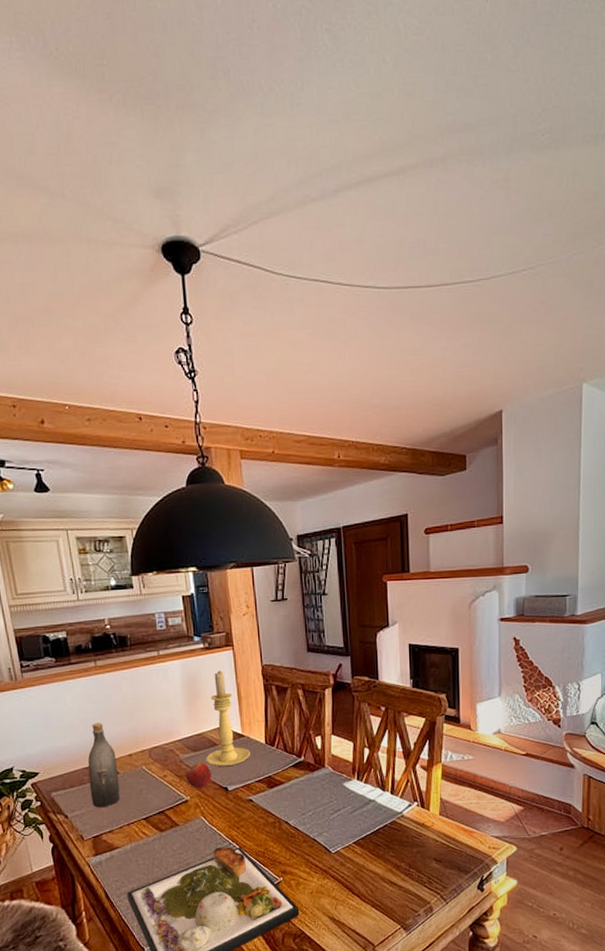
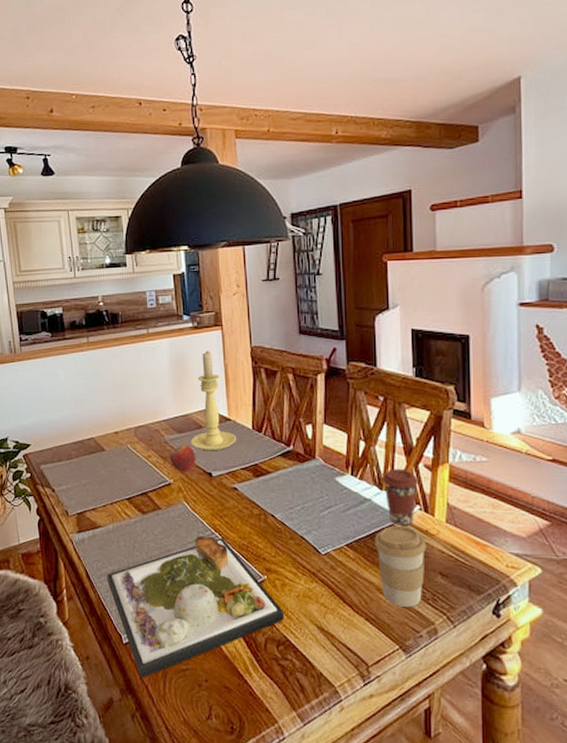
water jug: present [87,723,120,808] -> none [76,398,105,484]
coffee cup: none [379,821,423,892] -> present [375,525,427,607]
coffee cup: none [384,770,416,821] -> present [382,468,418,526]

